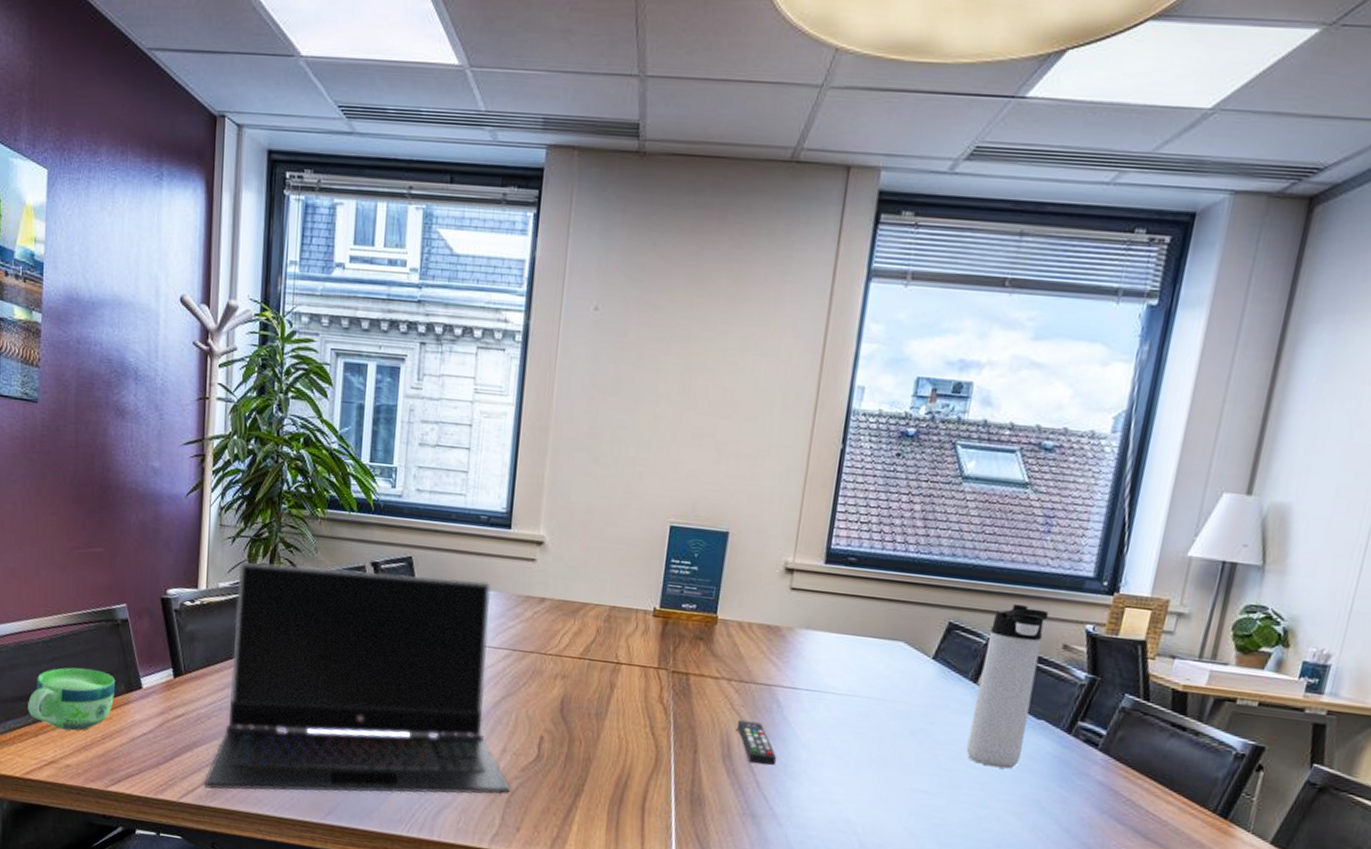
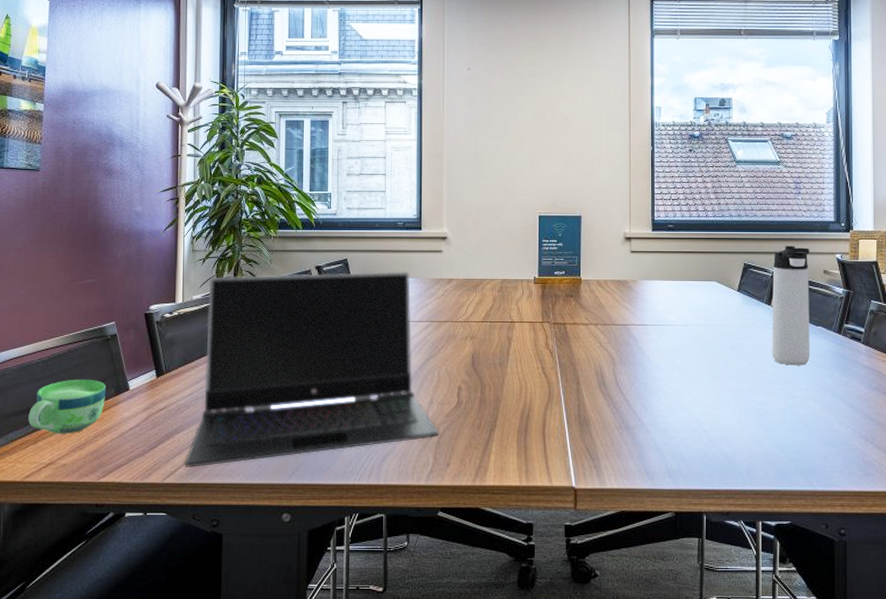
remote control: present [737,720,777,765] -> none [607,354,639,387]

